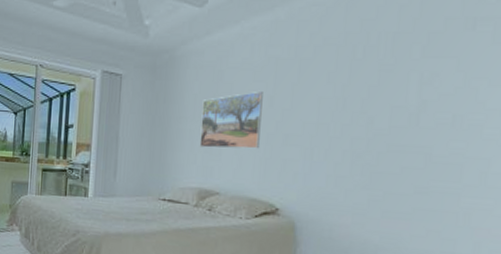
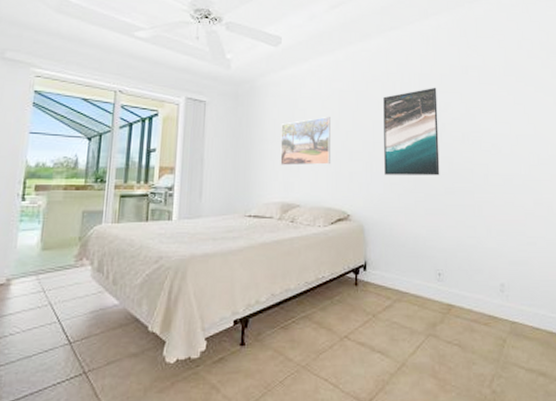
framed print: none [329,50,420,170] -> present [383,87,440,176]

